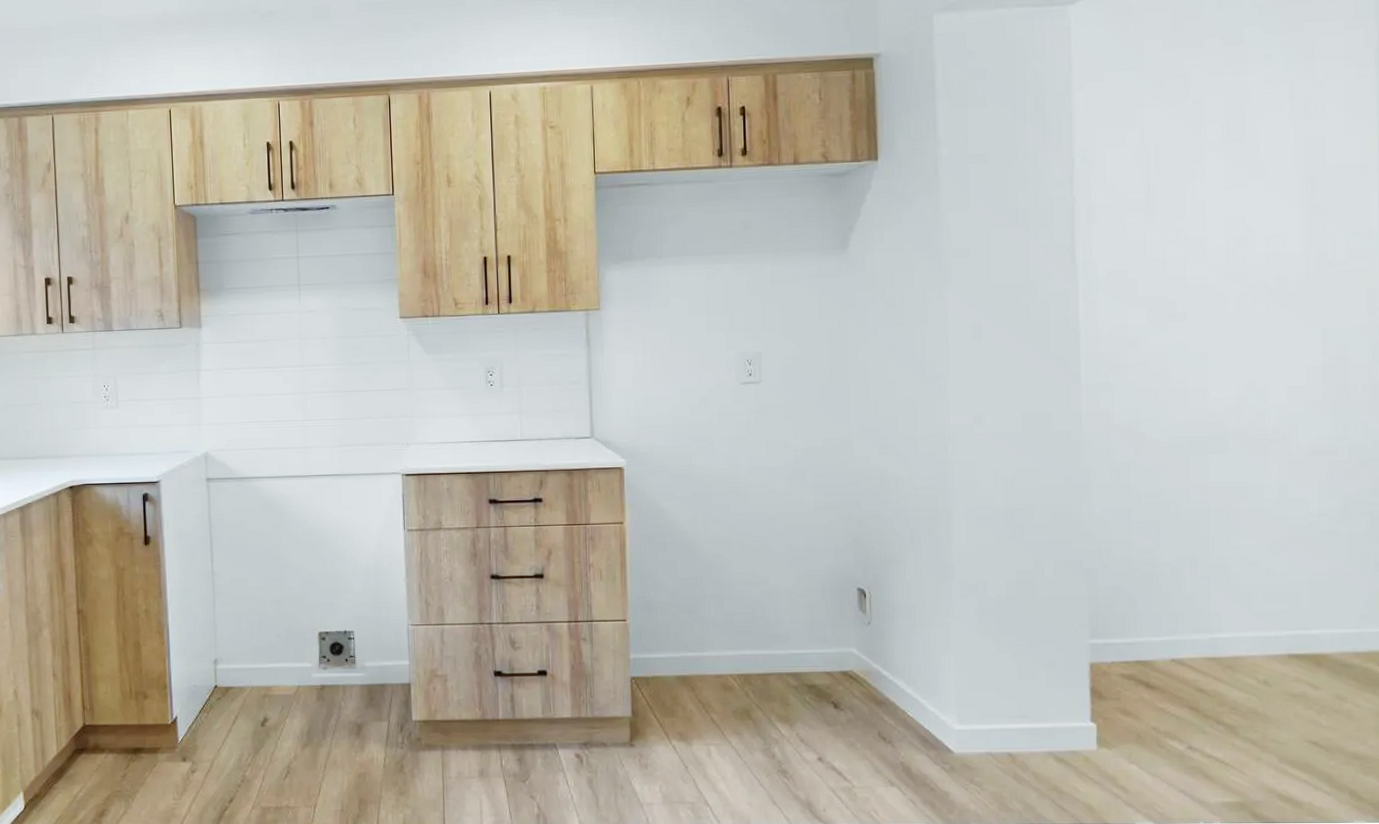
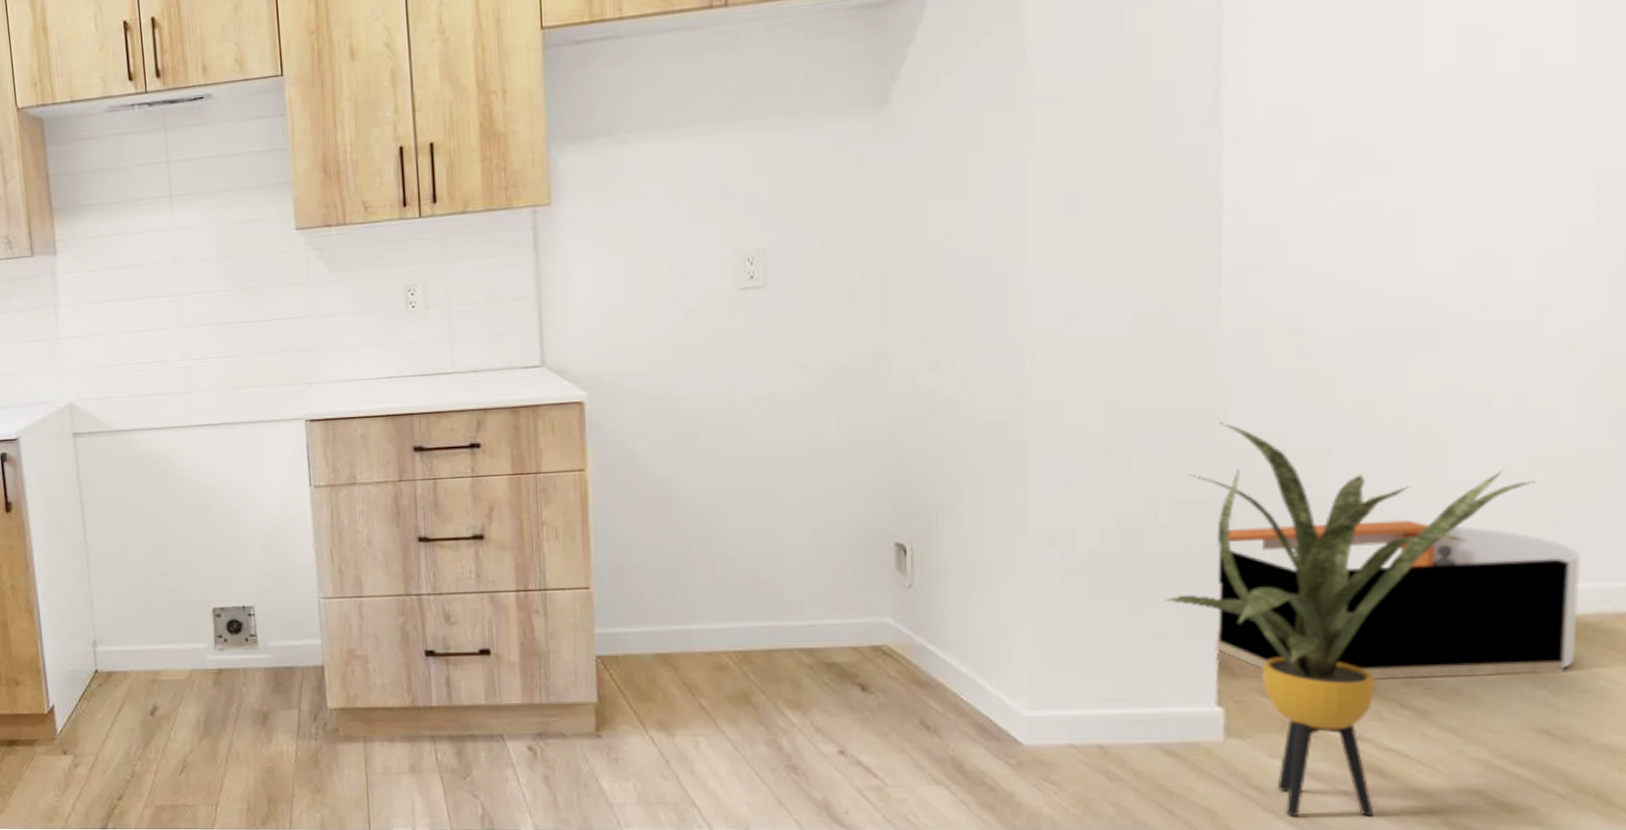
house plant: none [1050,501,1297,811] -> present [1163,422,1537,816]
storage bin: none [1056,579,1330,702] -> present [1171,520,1581,680]

